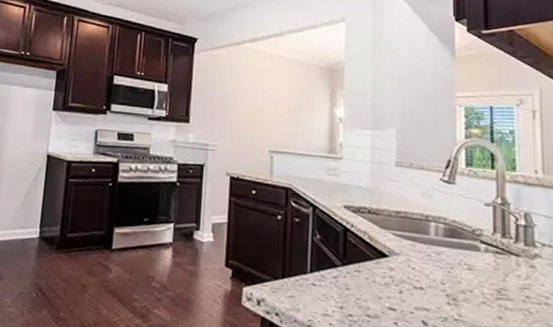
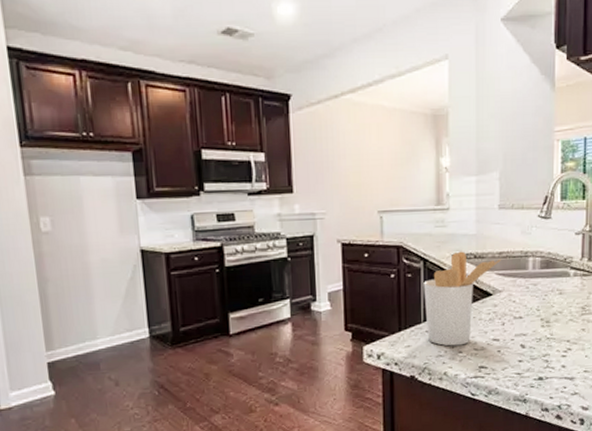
utensil holder: none [311,203,398,308] -> present [423,251,501,346]

